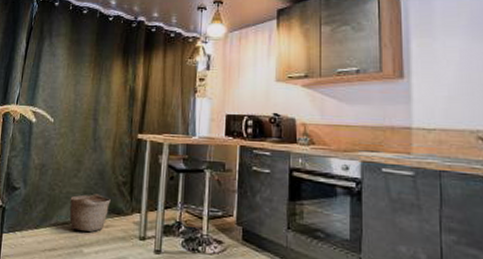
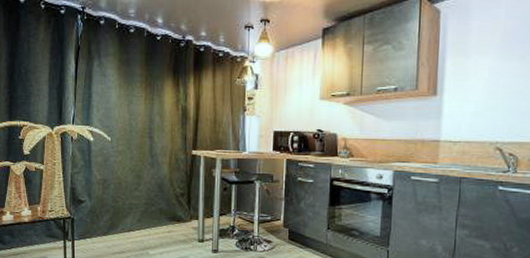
basket: present [69,194,111,232] -> none [133,204,171,237]

